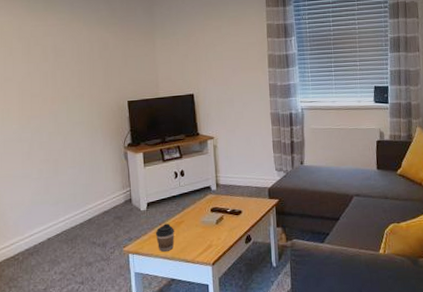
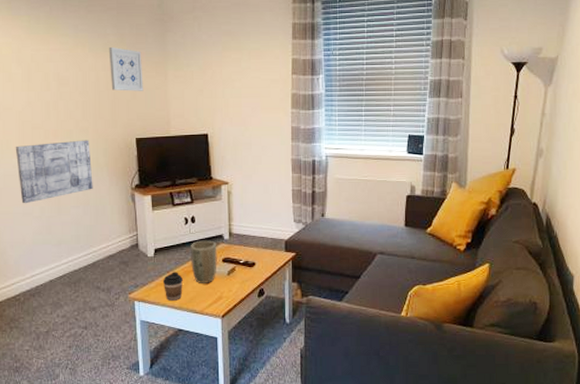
wall art: none [15,105,88,167] -> present [15,140,93,204]
wall art: none [101,21,134,59] -> present [108,47,143,91]
plant pot: none [181,192,206,234] -> present [191,240,217,283]

